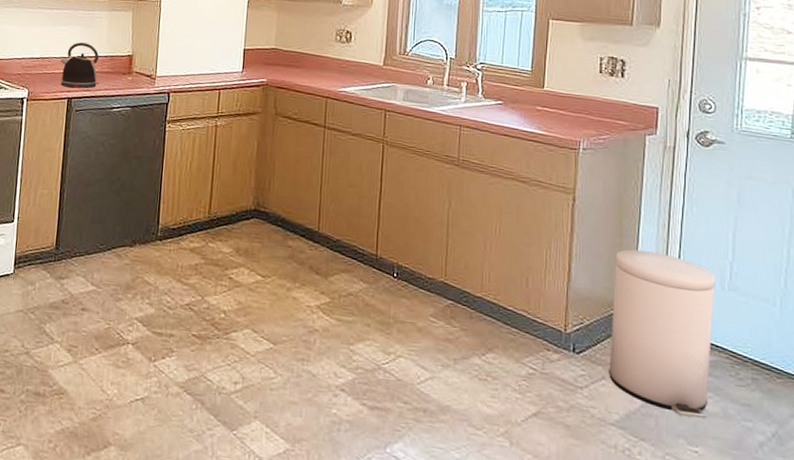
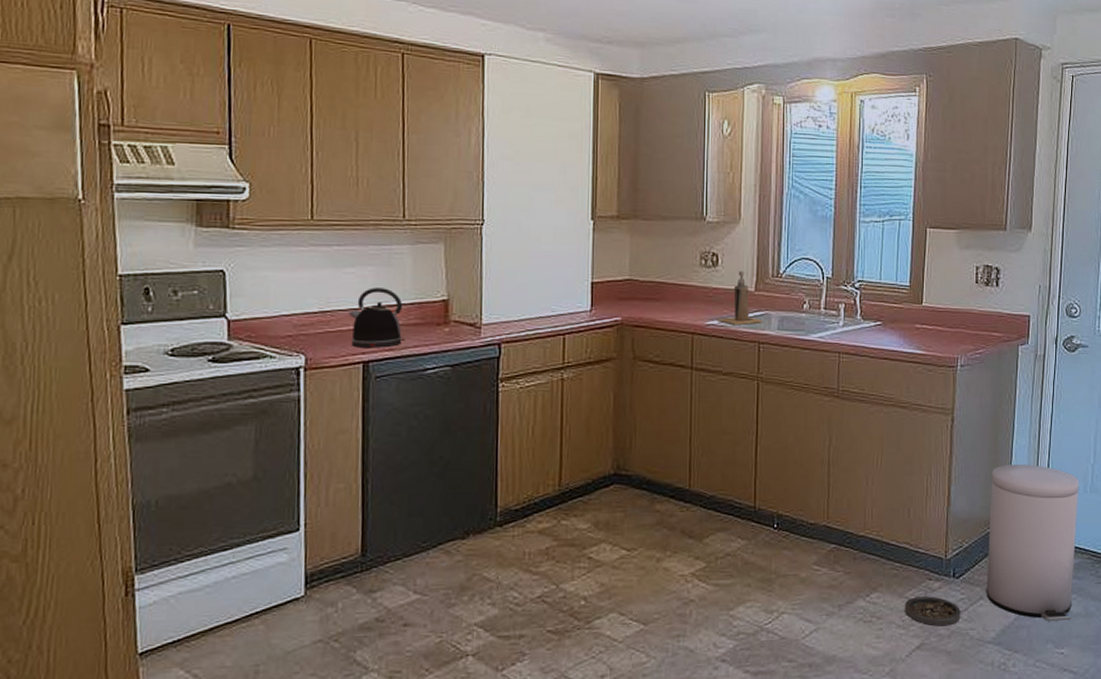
soap dispenser: none [348,48,389,94] -> present [716,271,762,326]
pet bowl: none [521,364,581,400] -> present [905,596,961,626]

